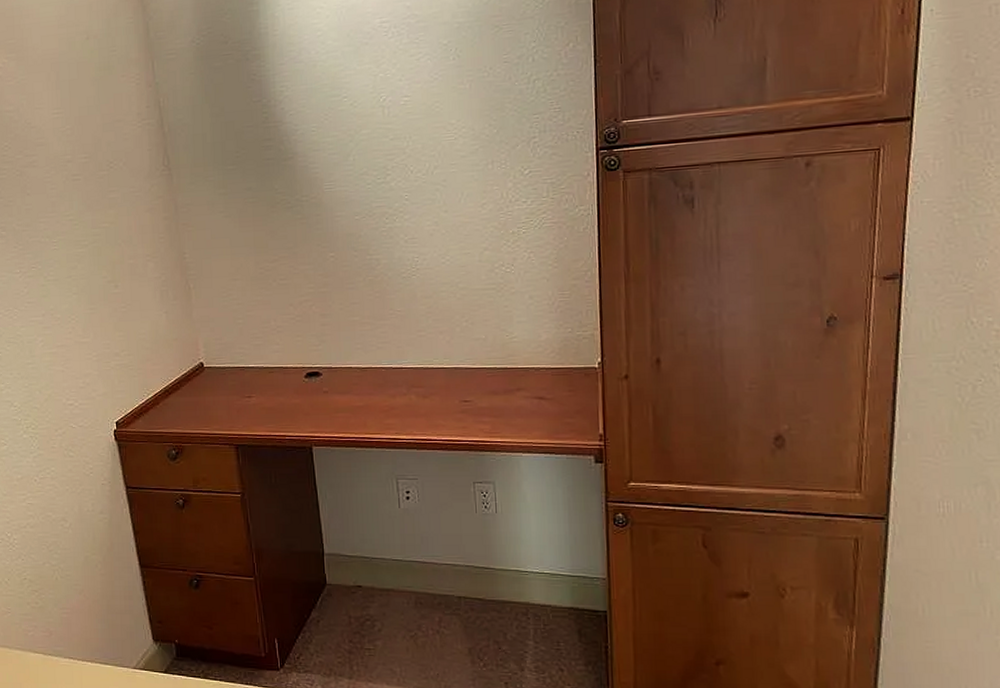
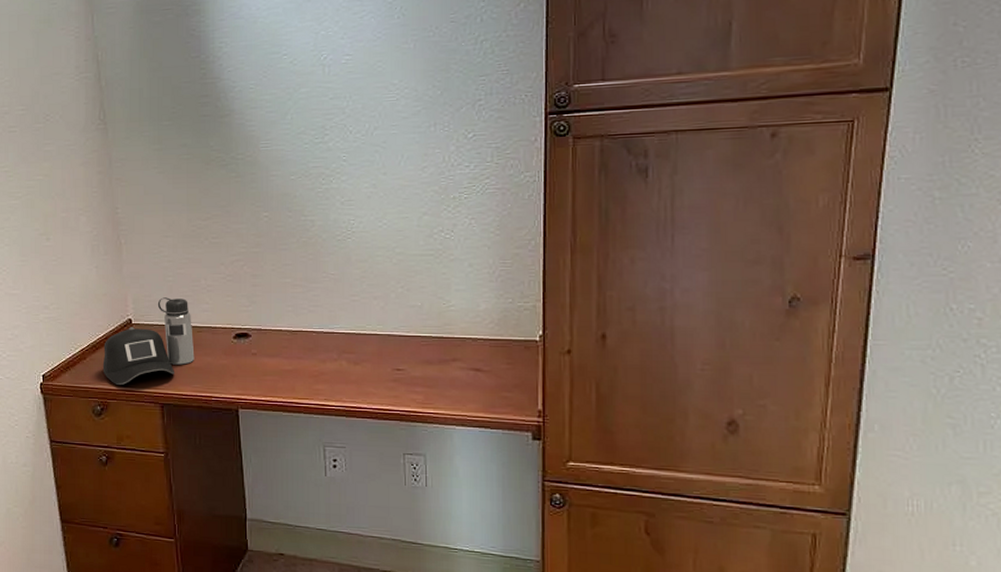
water bottle: none [176,340,267,428] -> present [102,297,195,385]

